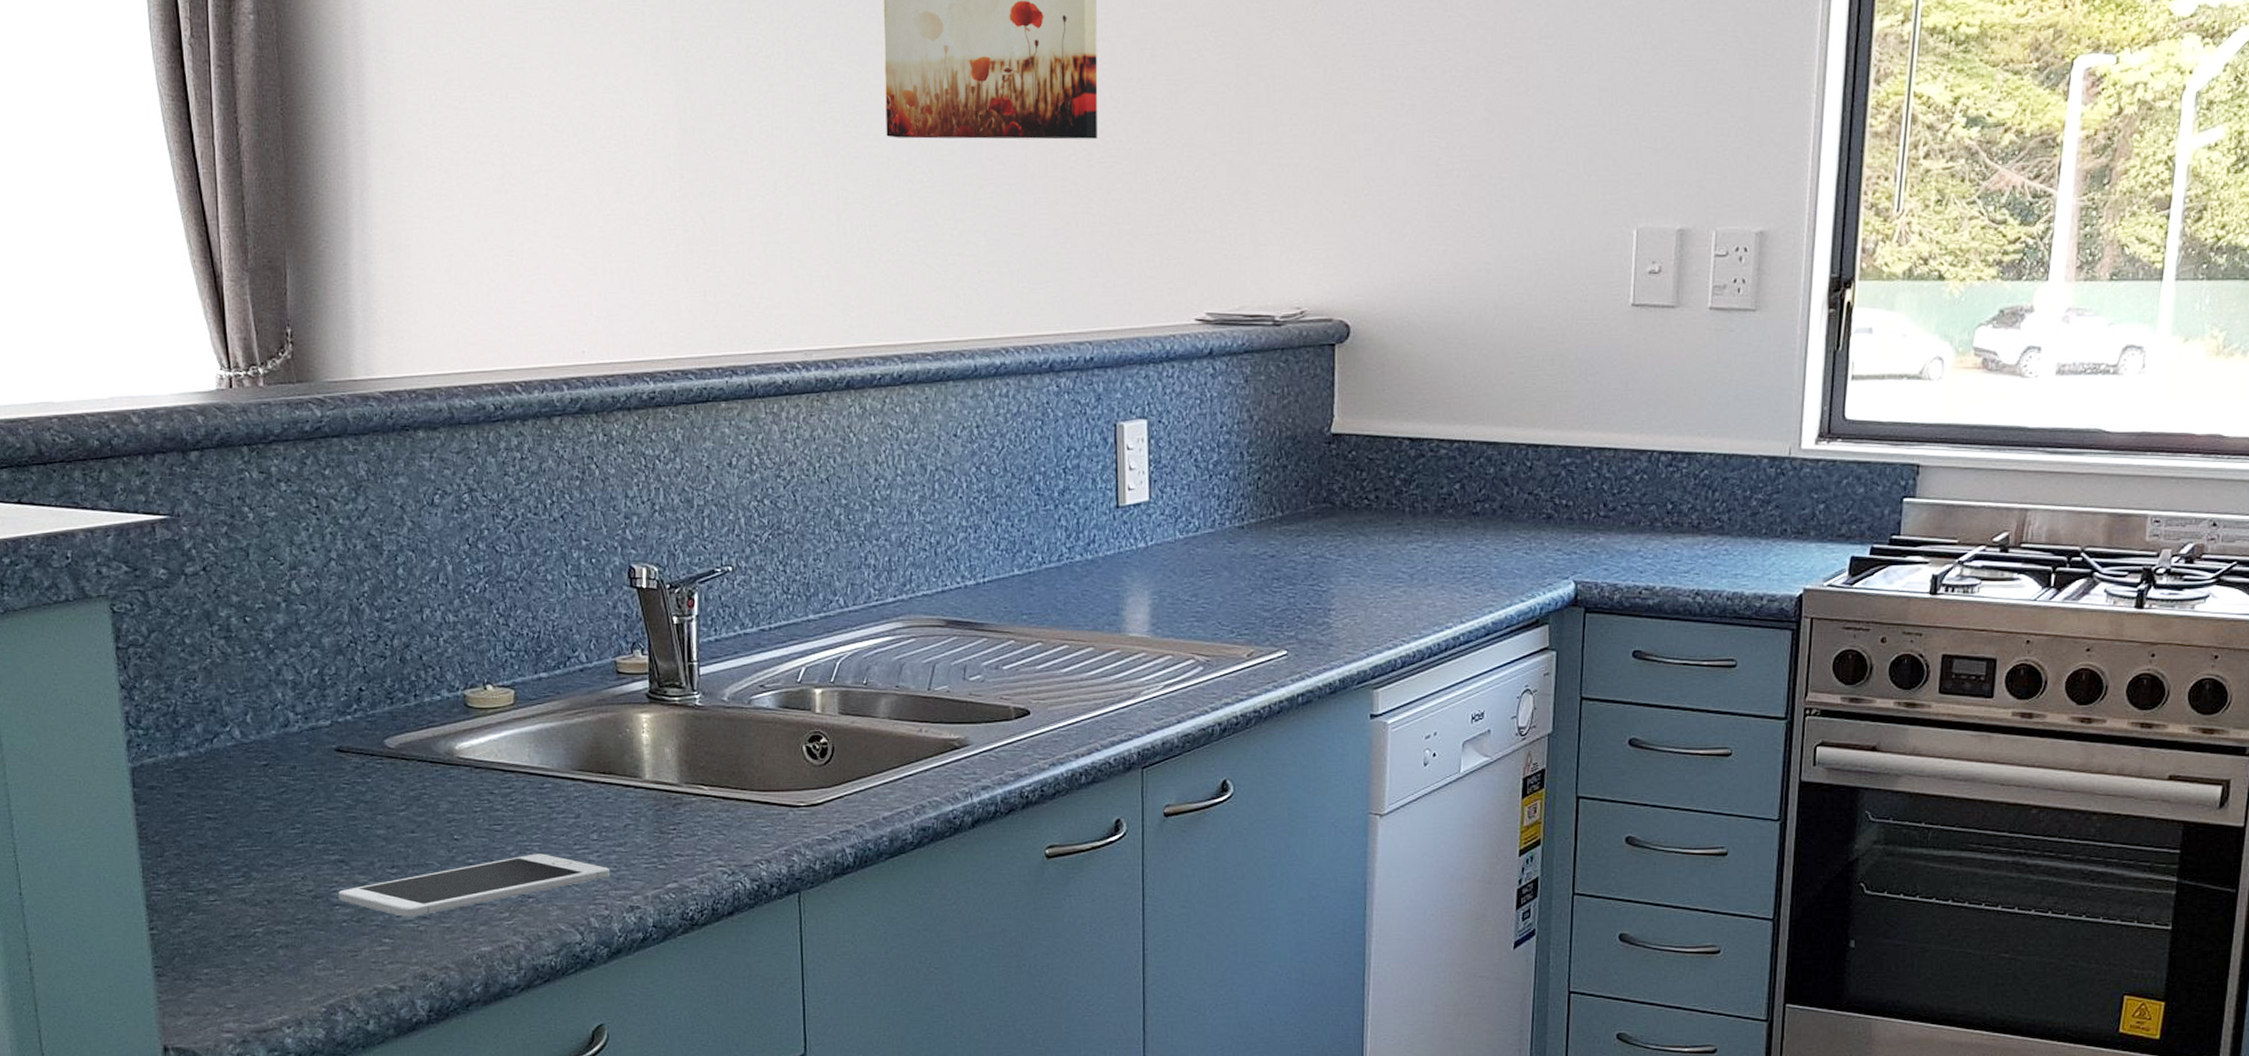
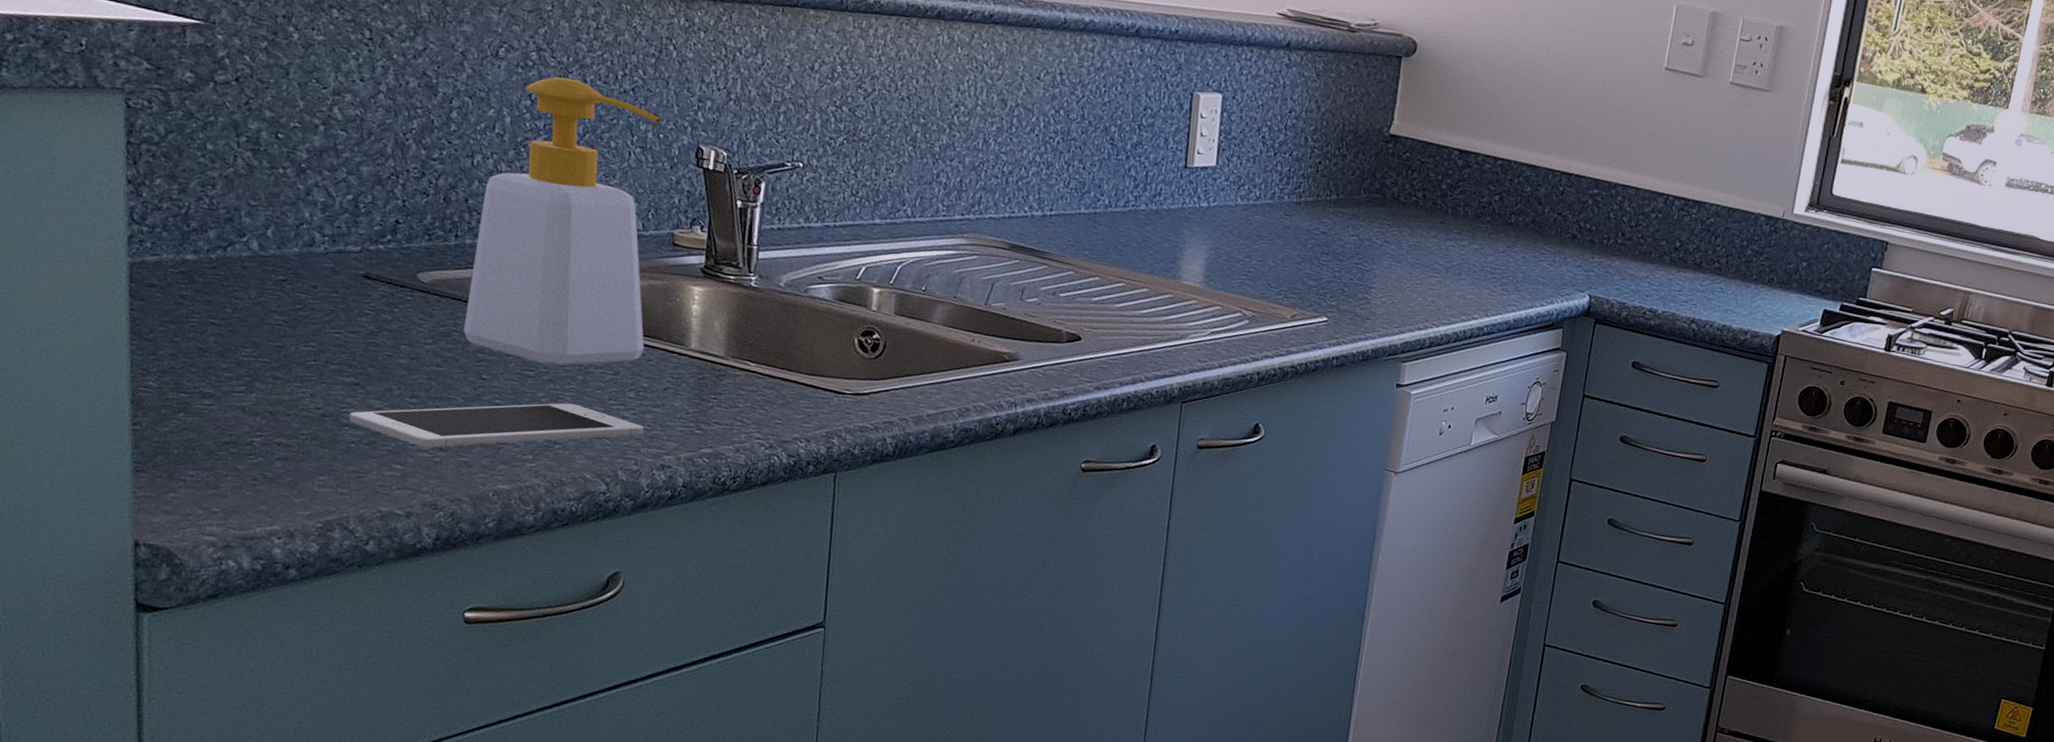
soap bottle: none [431,515,602,817] -> present [463,76,662,366]

